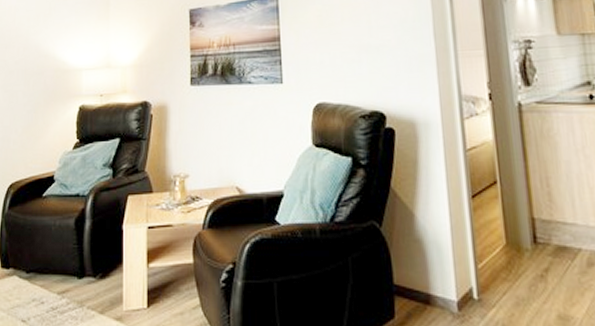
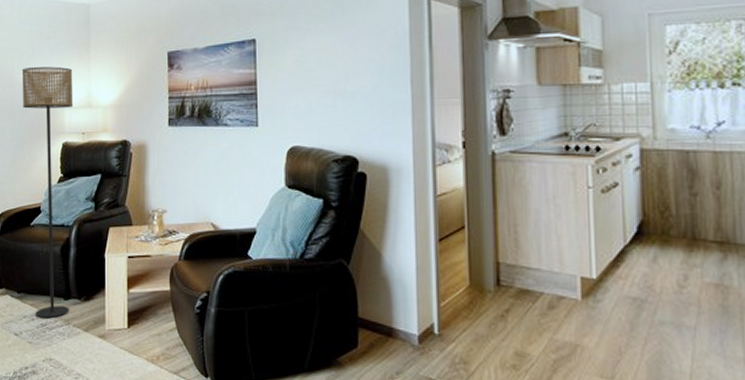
floor lamp: none [37,26,91,301] -> present [21,66,73,319]

